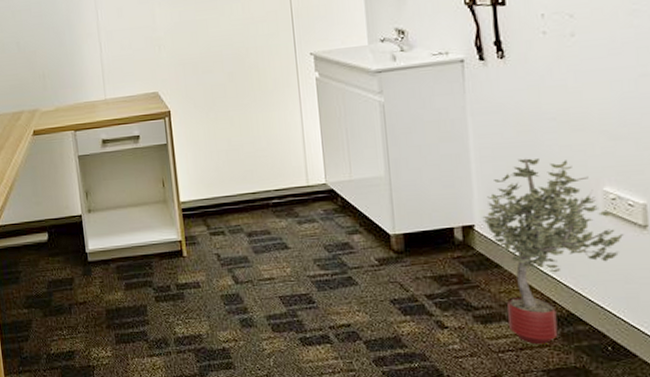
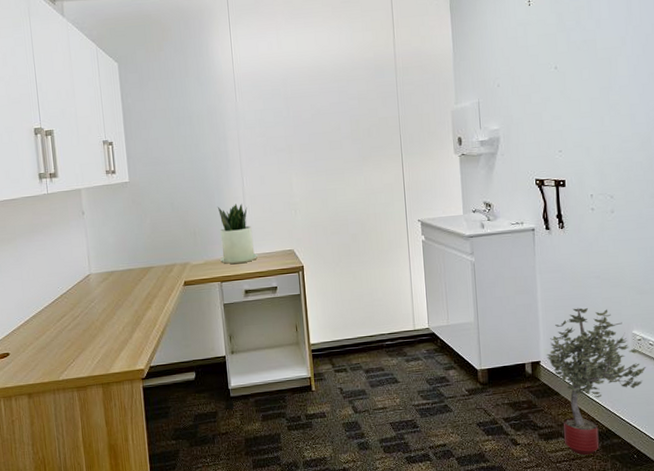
planter: none [68,40,117,110] -> present [217,203,258,264]

